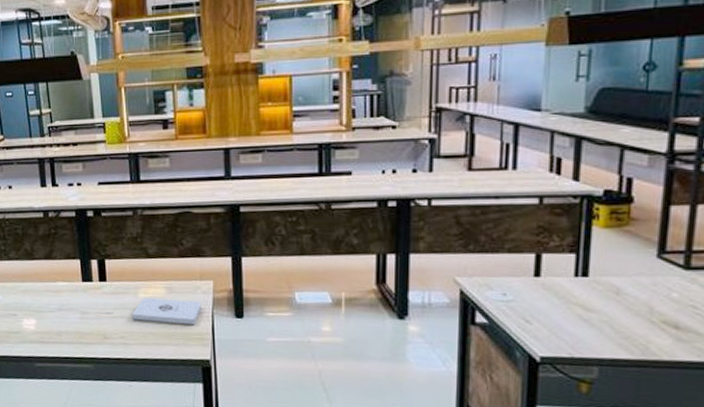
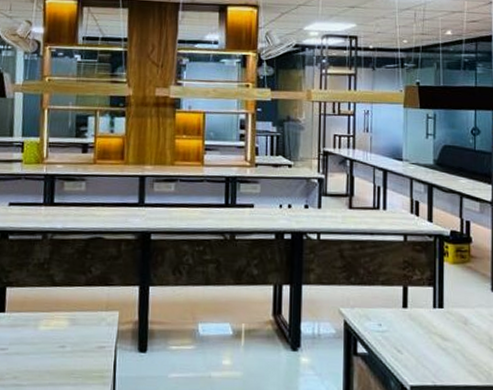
notepad: present [131,298,201,324] -> none [28,331,105,361]

